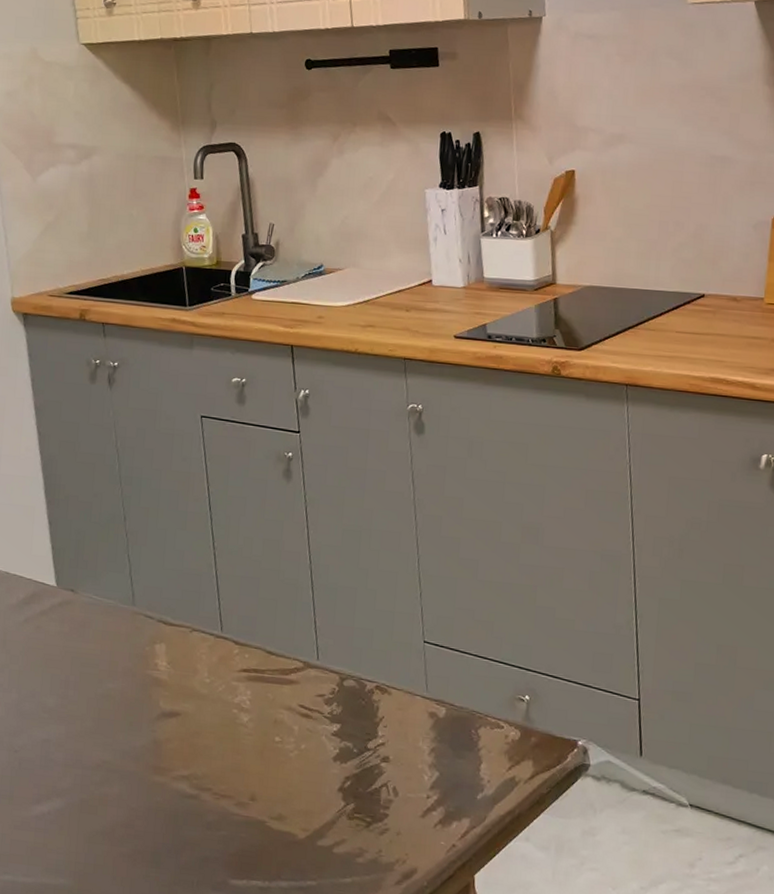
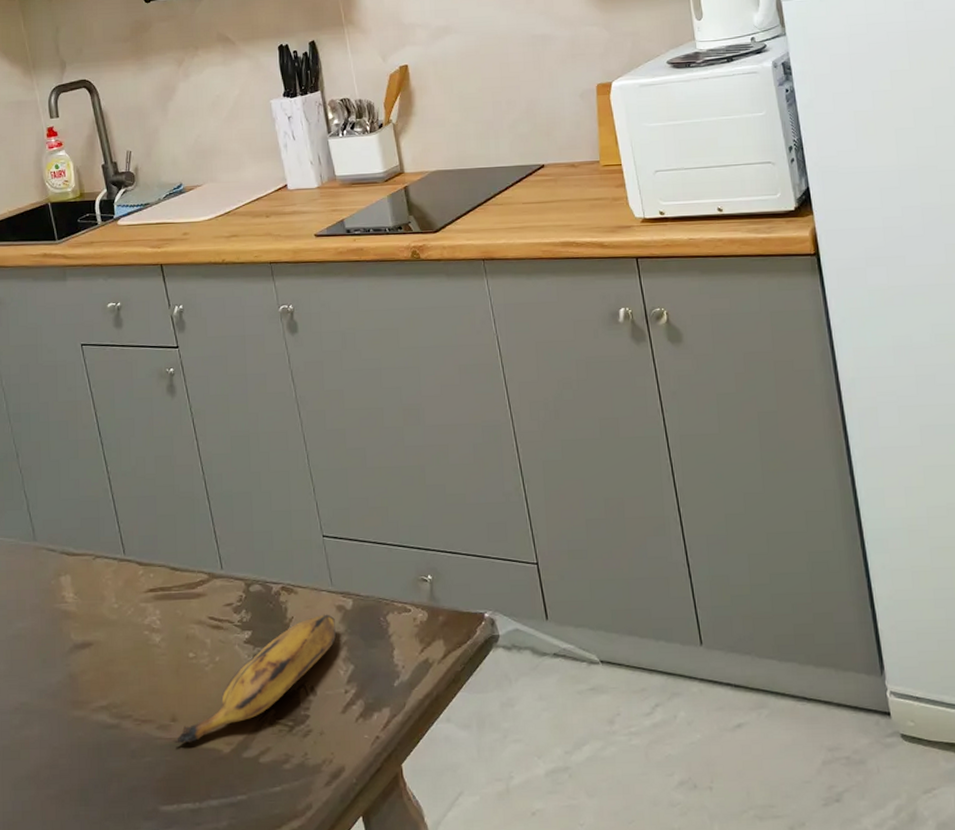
banana: none [248,718,426,823] -> present [172,614,336,744]

